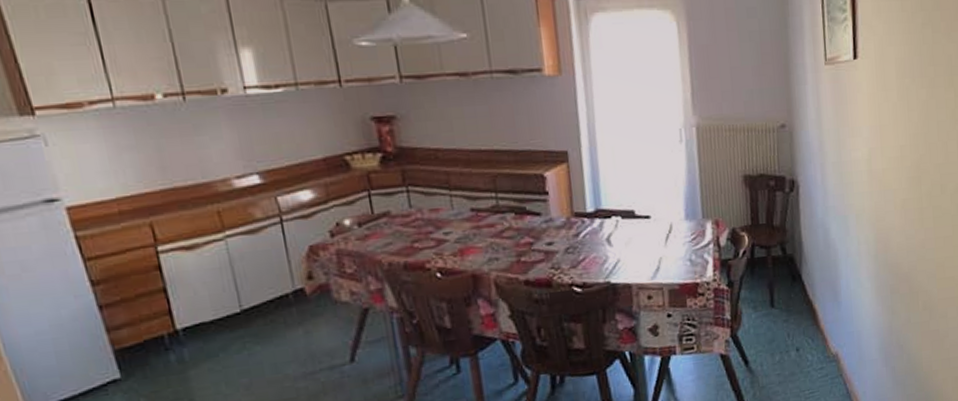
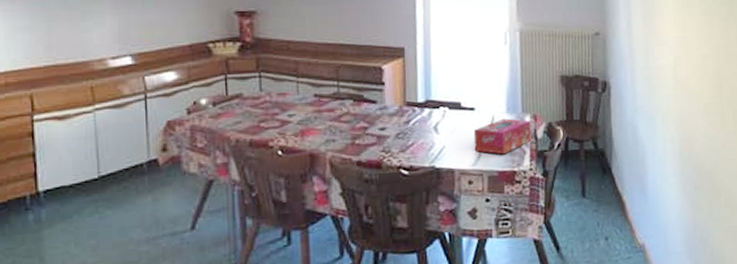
tissue box: none [650,226,714,266] -> present [473,118,532,155]

